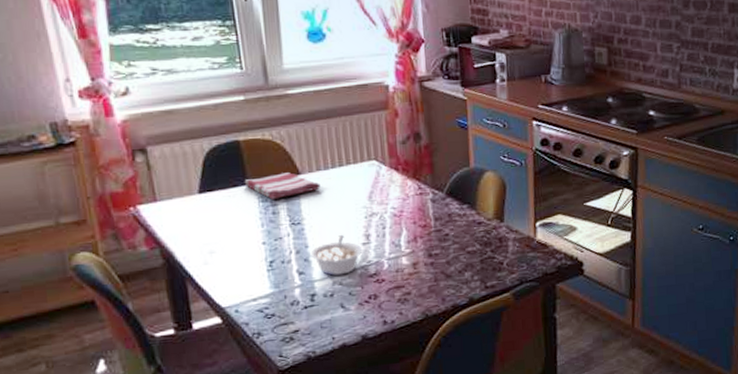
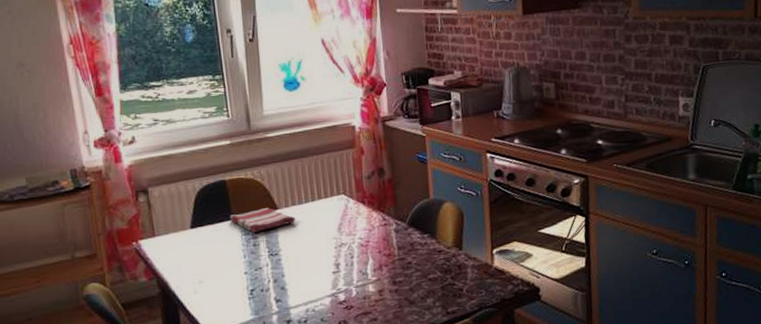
legume: present [310,235,363,276] -> none [287,265,333,303]

